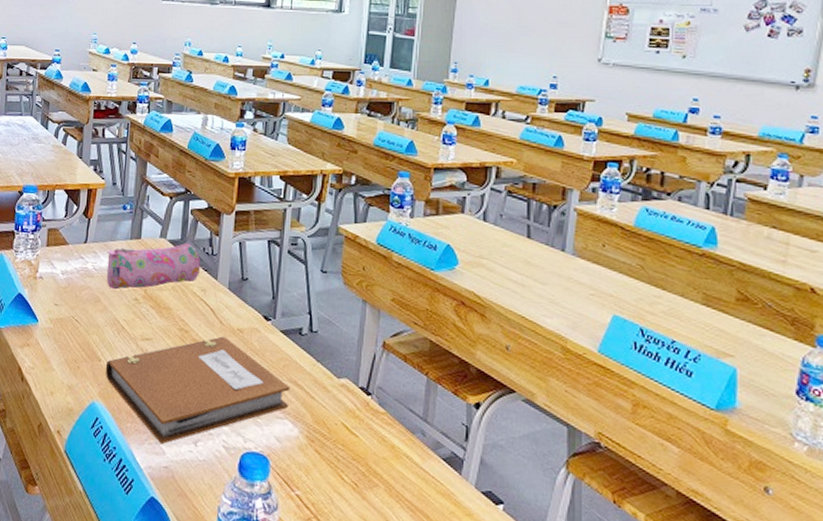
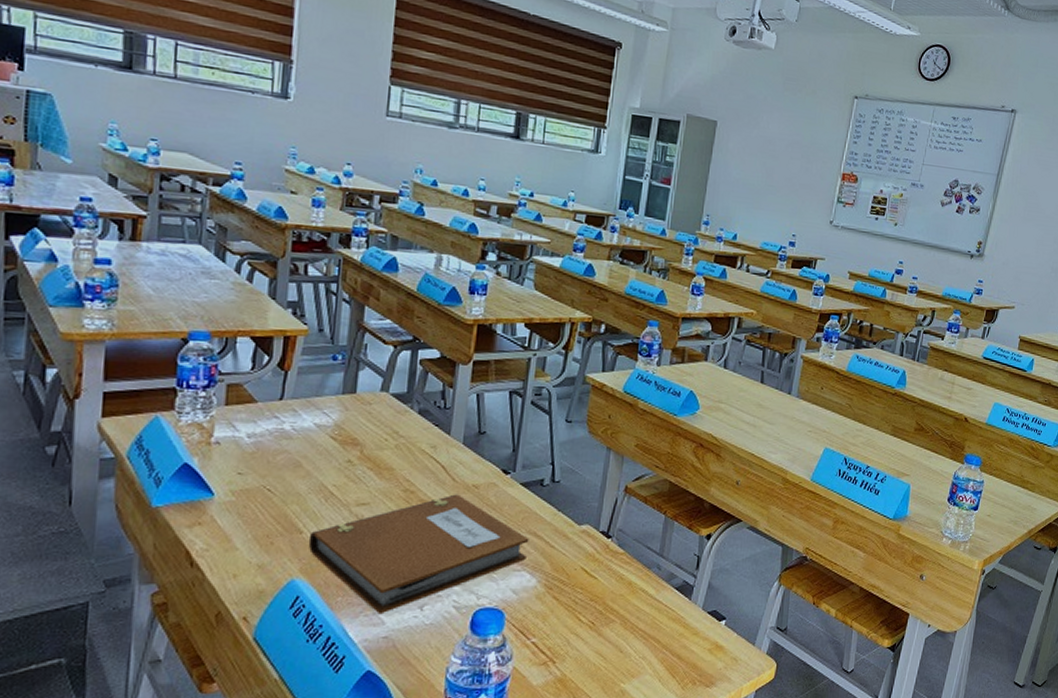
pencil case: present [106,242,200,290] -> none [309,395,430,452]

